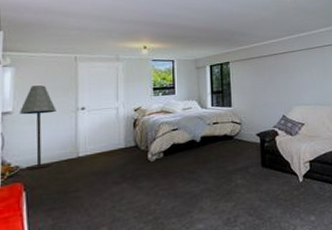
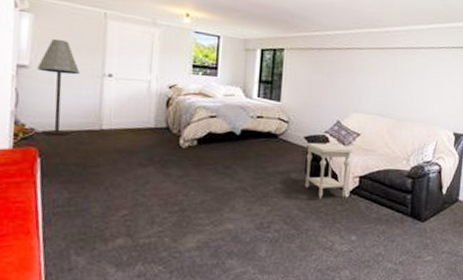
side table: none [258,135,301,188] -> present [305,142,353,199]

